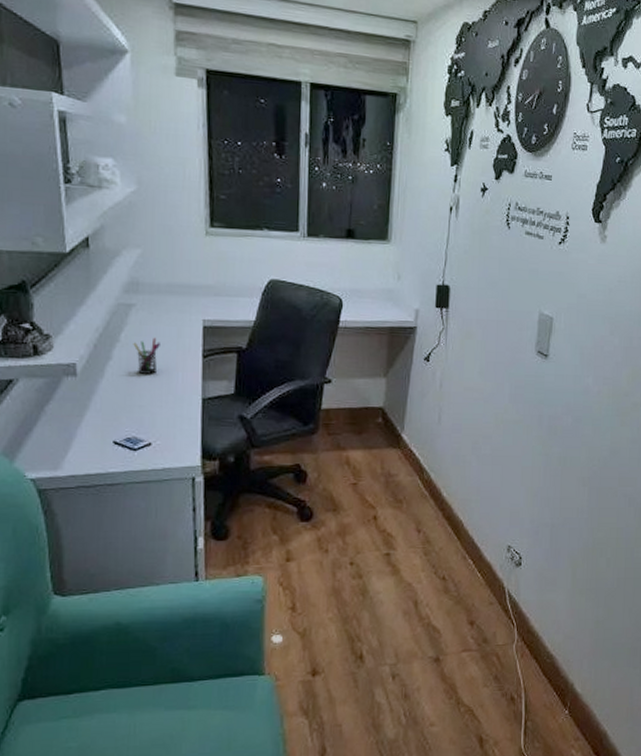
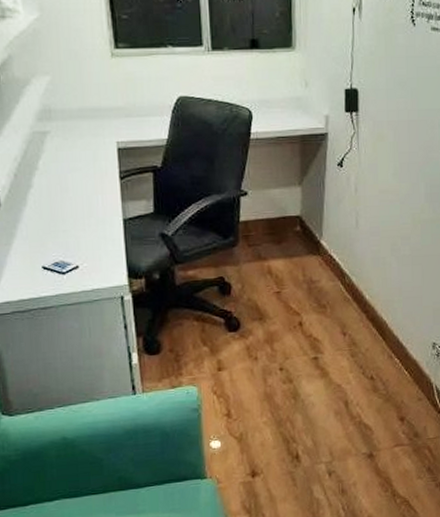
pen holder: present [133,337,160,374] -> none [51,163,78,199]

